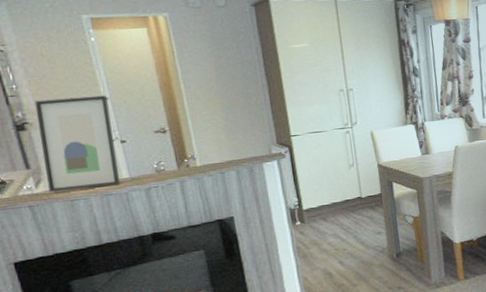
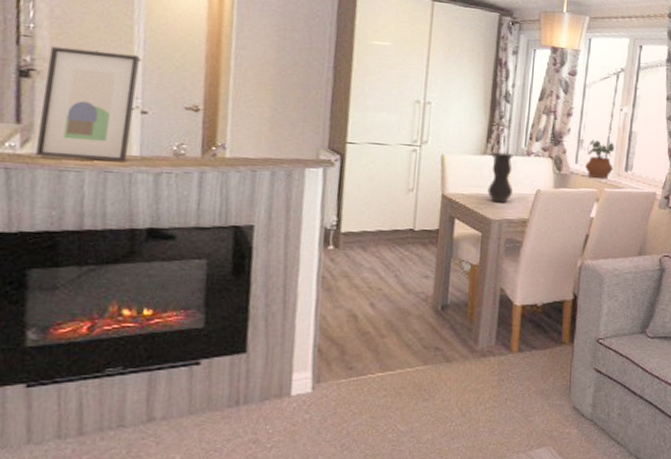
vase: none [413,119,435,164] -> present [487,152,515,204]

